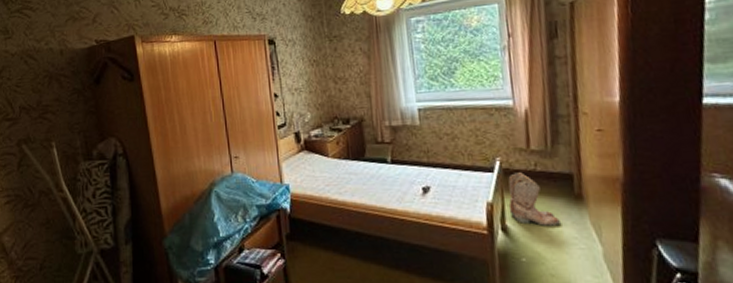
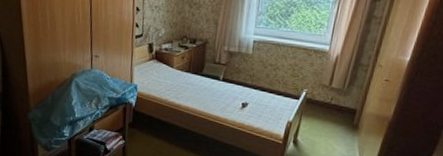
boots: present [508,172,560,226] -> none [302,102,337,145]

